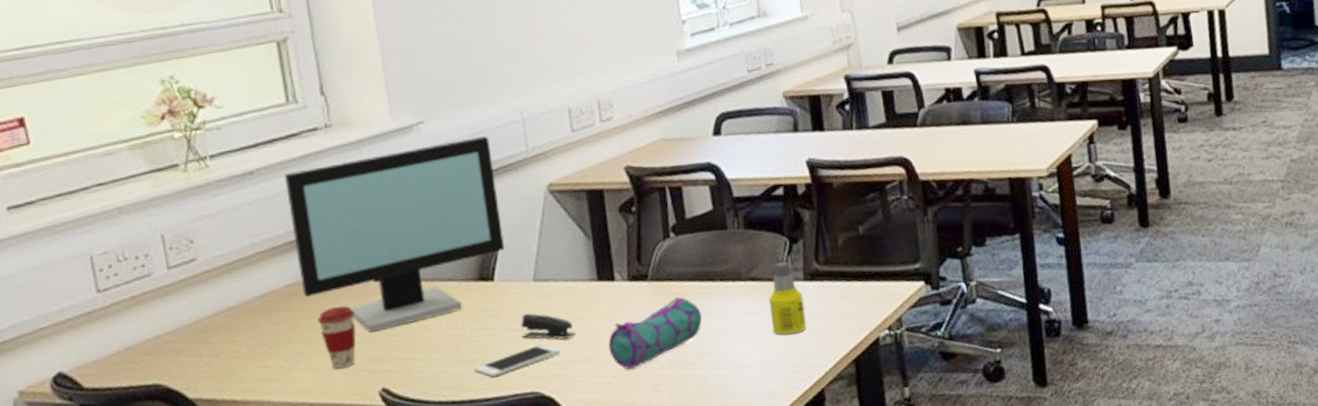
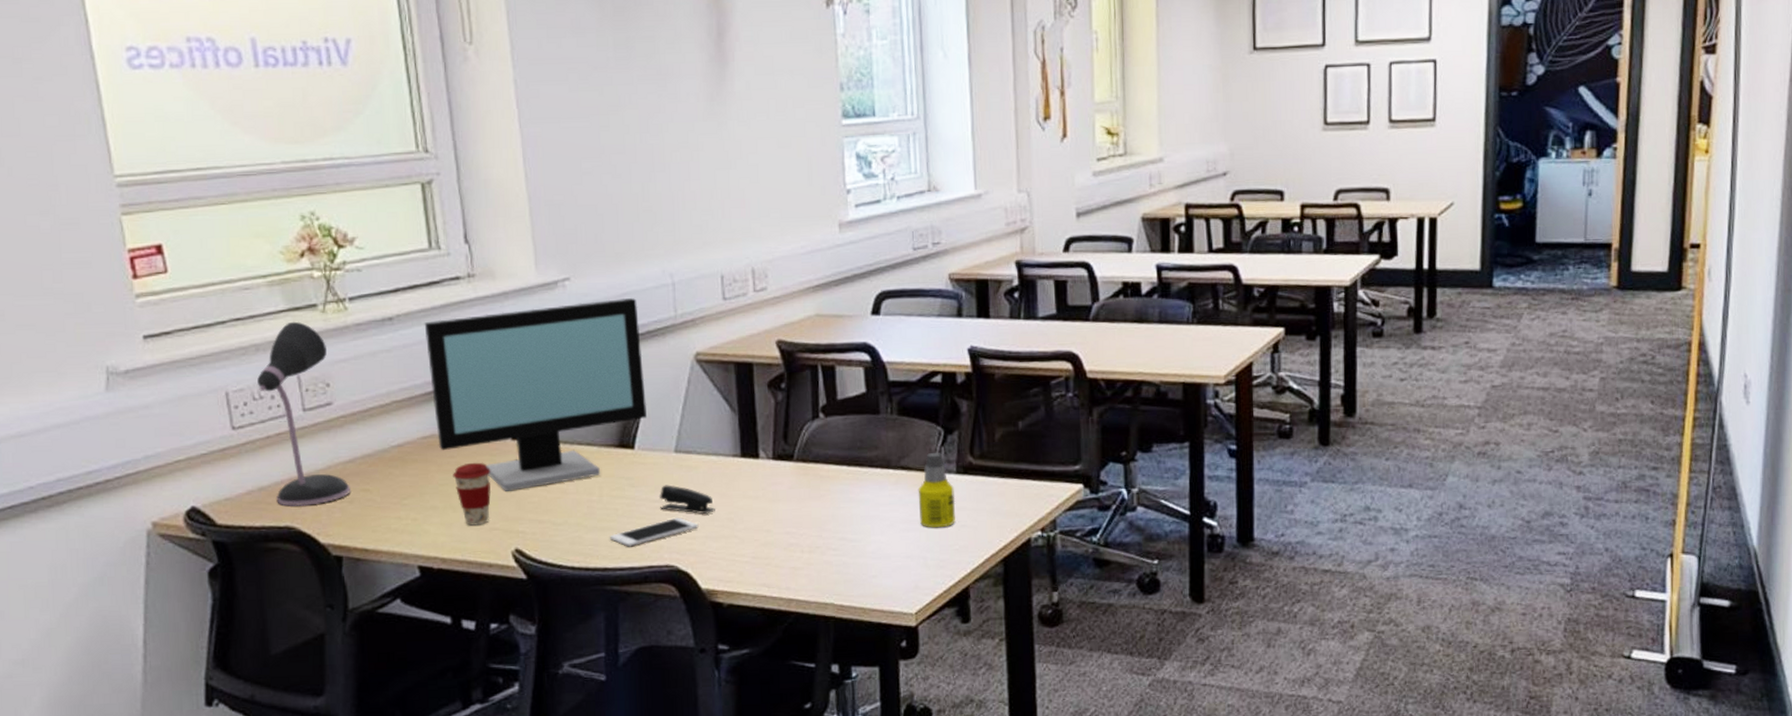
desk lamp: none [121,182,218,365] -> present [257,321,351,507]
pencil case: present [608,296,702,370] -> none [748,479,847,551]

